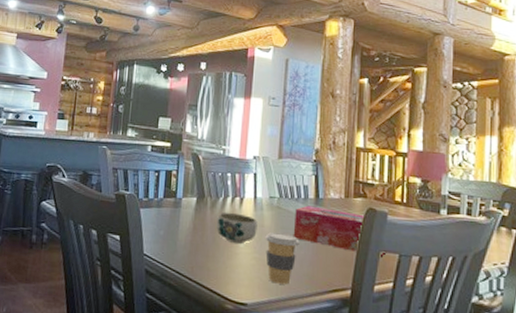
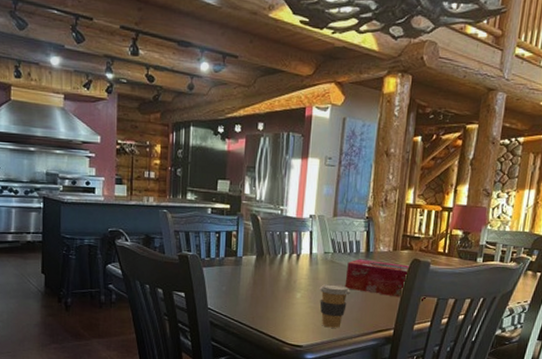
bowl: present [216,211,258,245] -> none [275,267,313,296]

